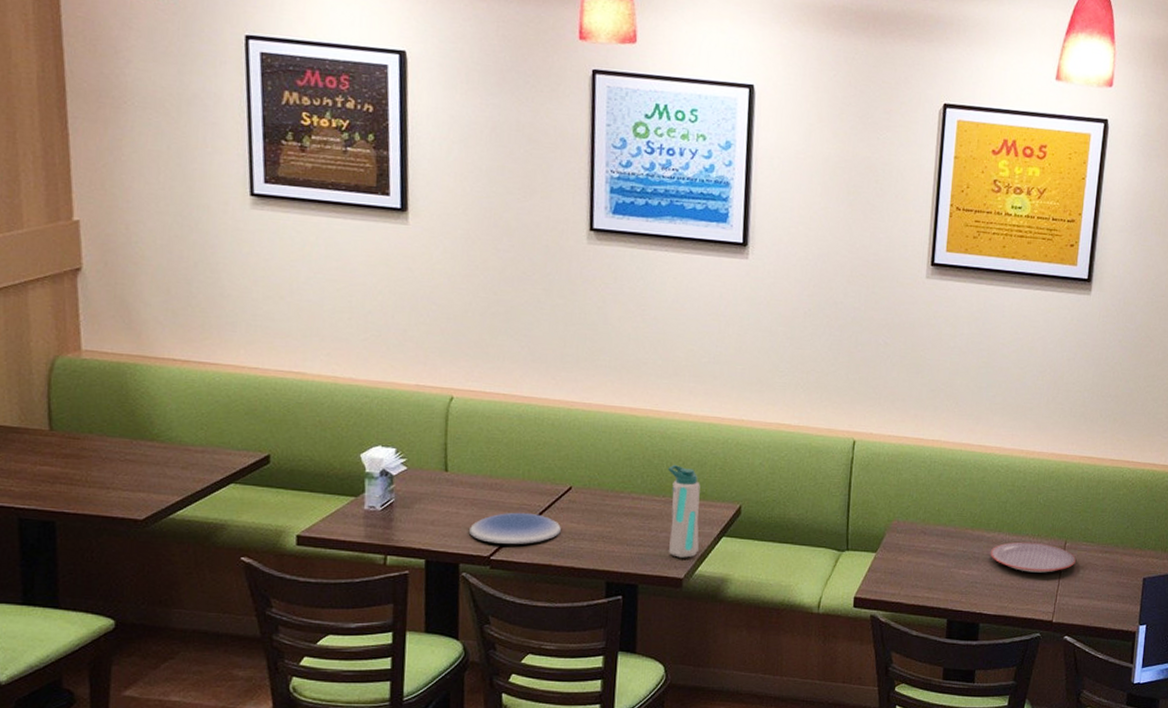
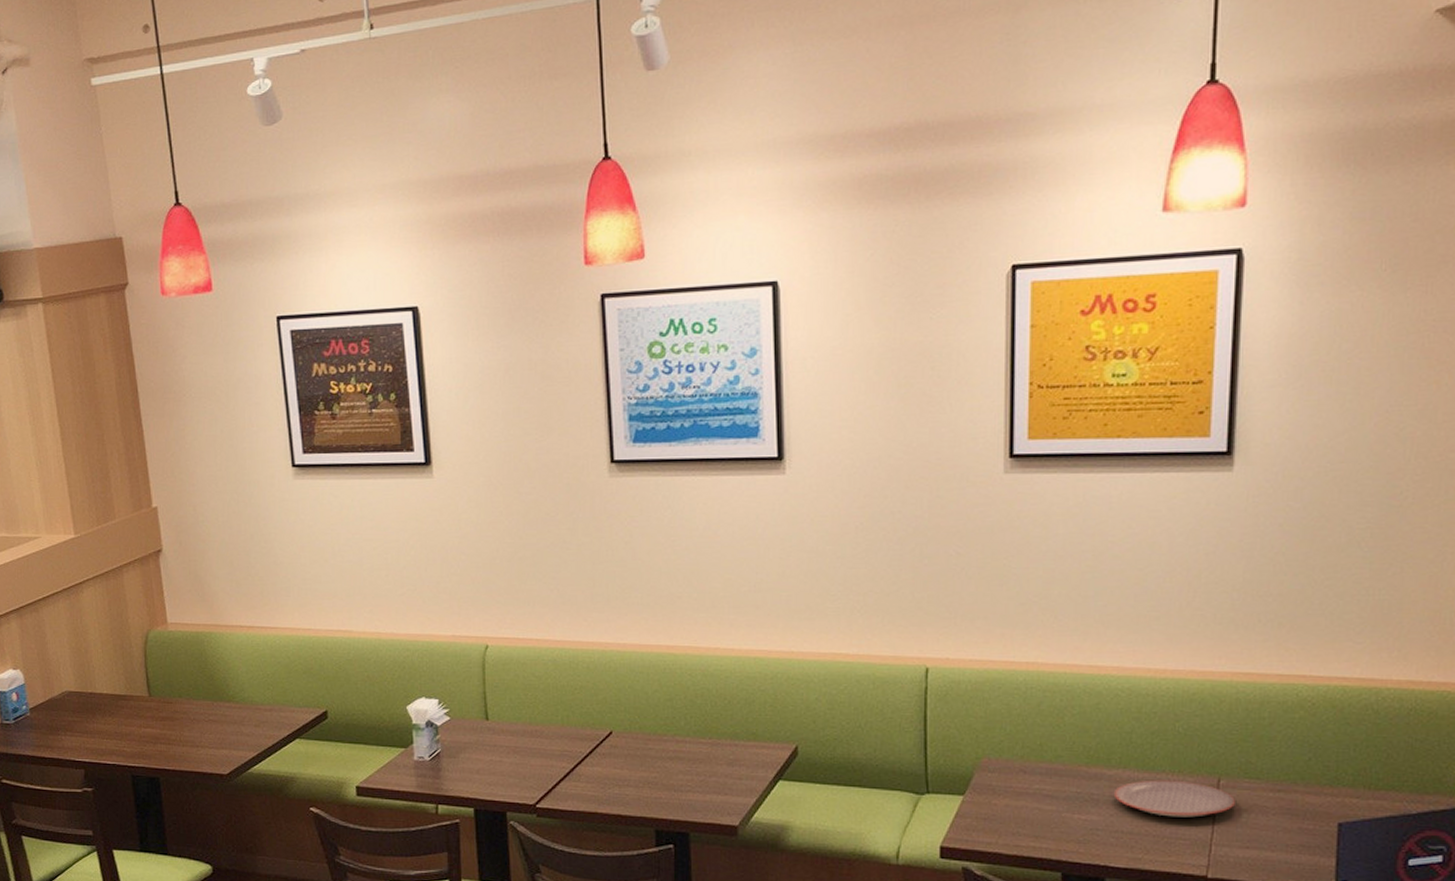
plate: present [468,512,561,544] -> none [513,759,604,792]
water bottle: present [668,464,701,558] -> none [713,703,753,804]

